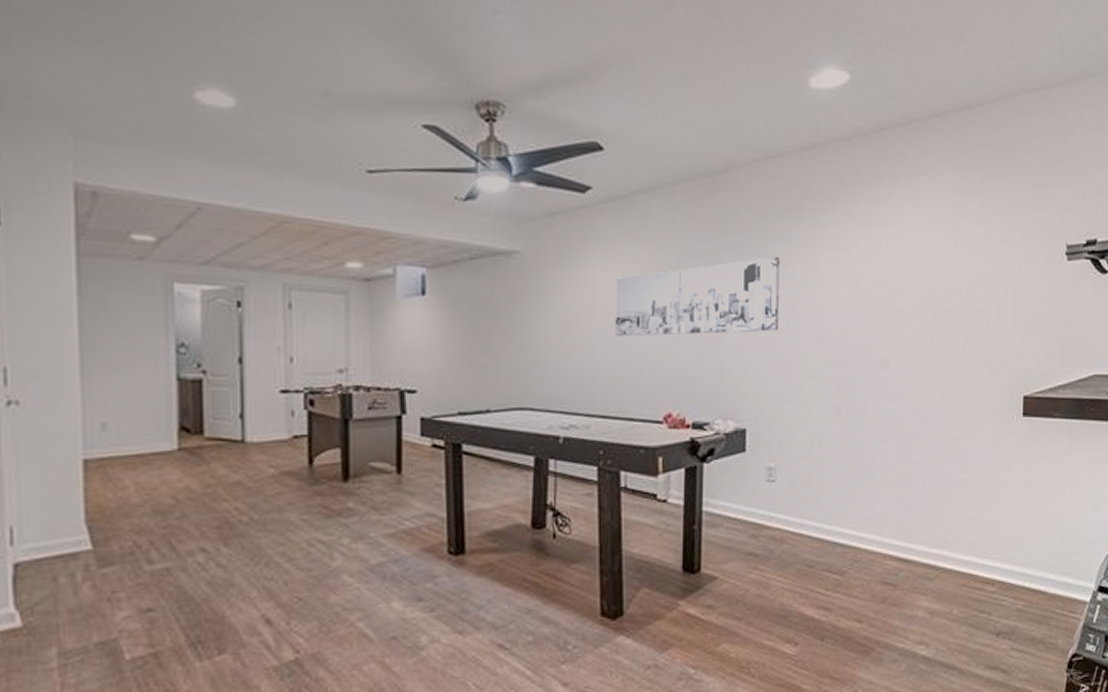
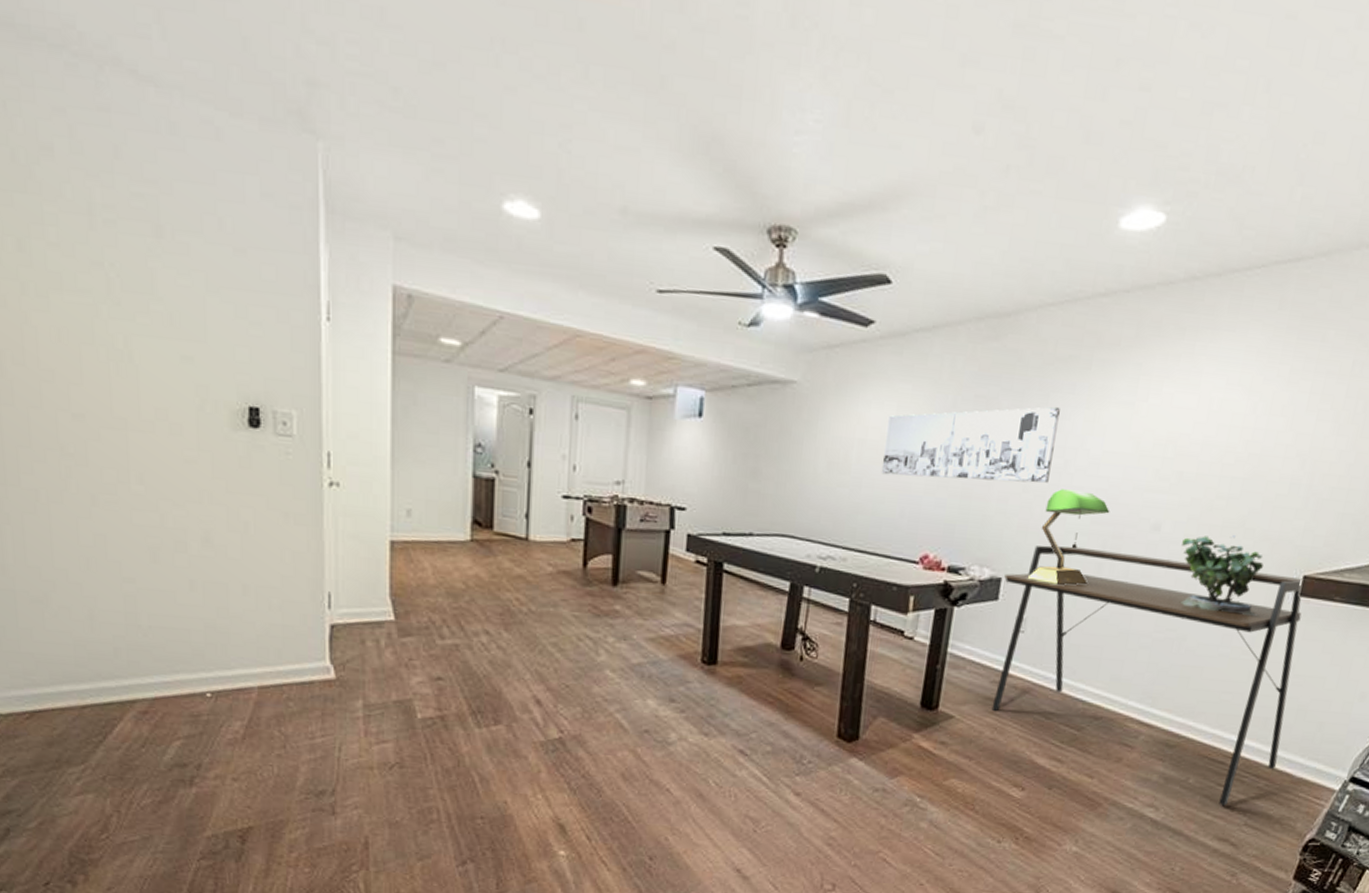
desk: none [749,390,1031,634] -> present [991,545,1304,807]
table lamp: none [770,335,840,429] -> present [1027,489,1110,585]
potted plant: none [910,364,991,441] -> present [1179,535,1264,617]

